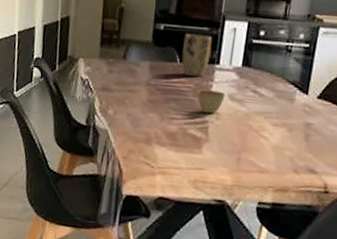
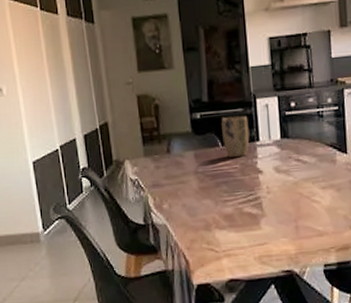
cup: present [197,89,226,114] -> none [244,166,272,190]

